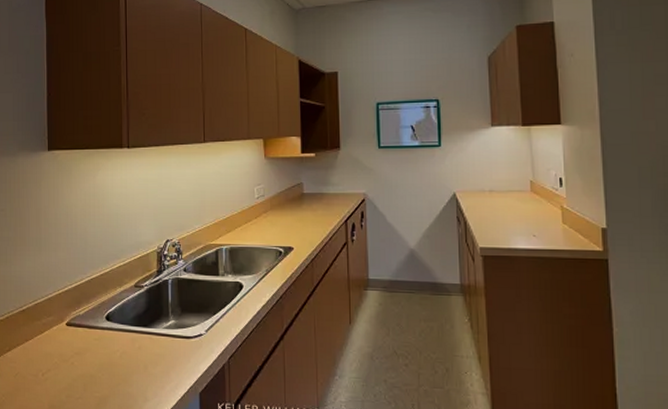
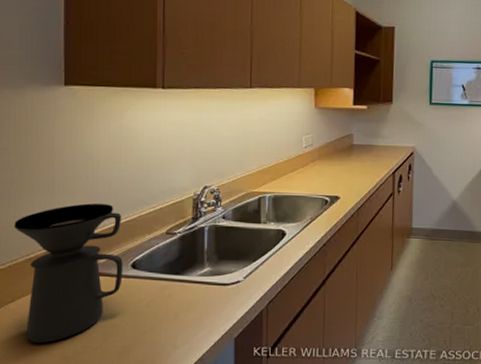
coffee maker: none [10,258,99,391] -> present [14,203,123,343]

